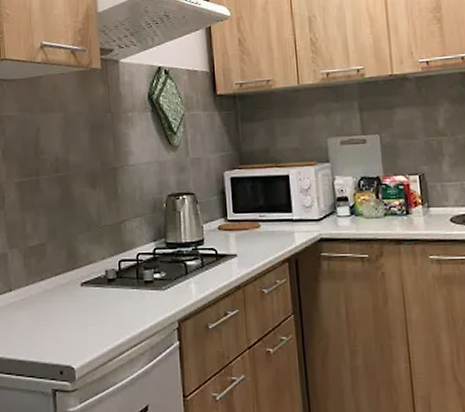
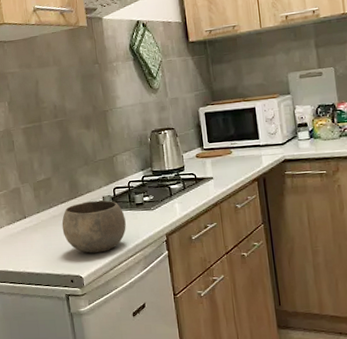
bowl: none [54,274,131,339] -> present [62,200,126,254]

